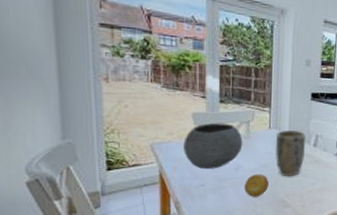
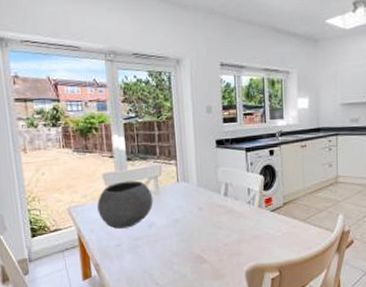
fruit: present [244,174,269,197] -> none [159,230,183,254]
plant pot: present [275,129,306,177] -> none [184,180,216,231]

